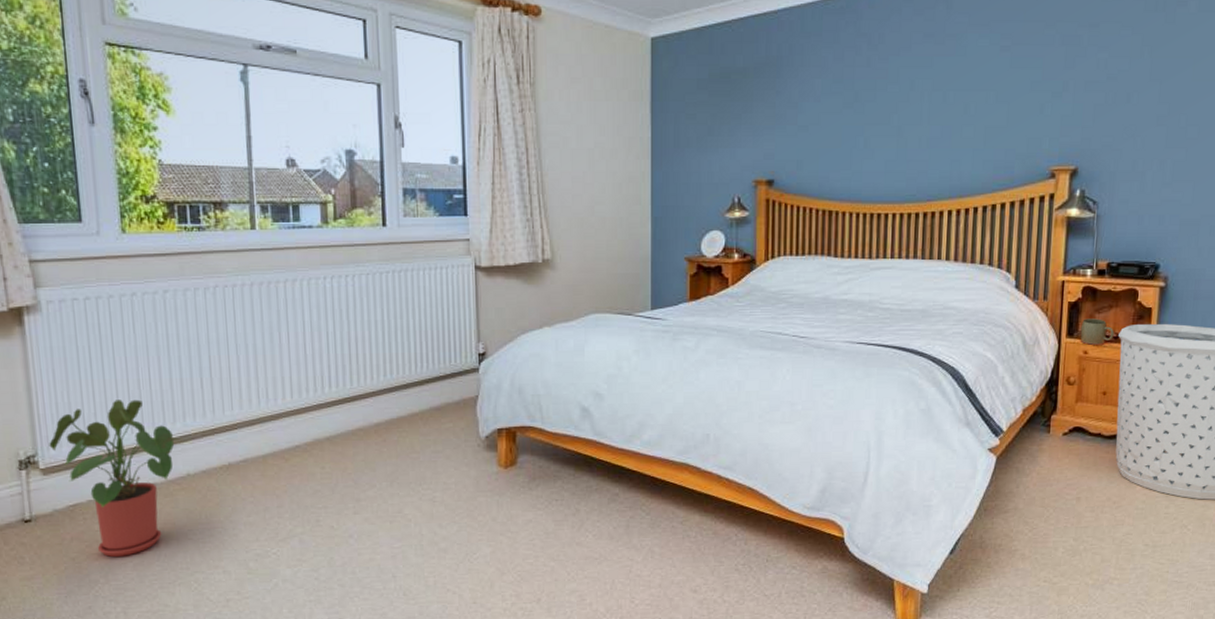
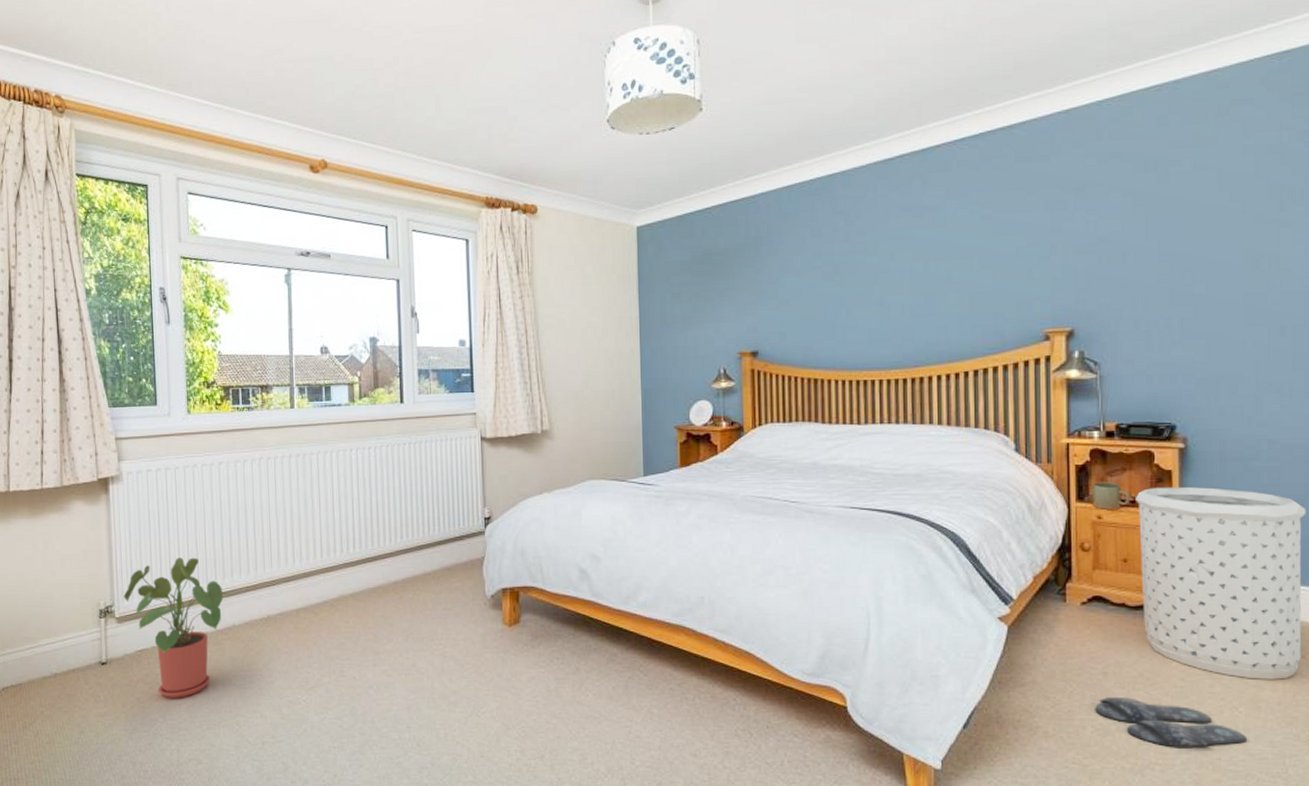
slippers: none [1067,520,1191,564] -> present [1095,697,1246,748]

